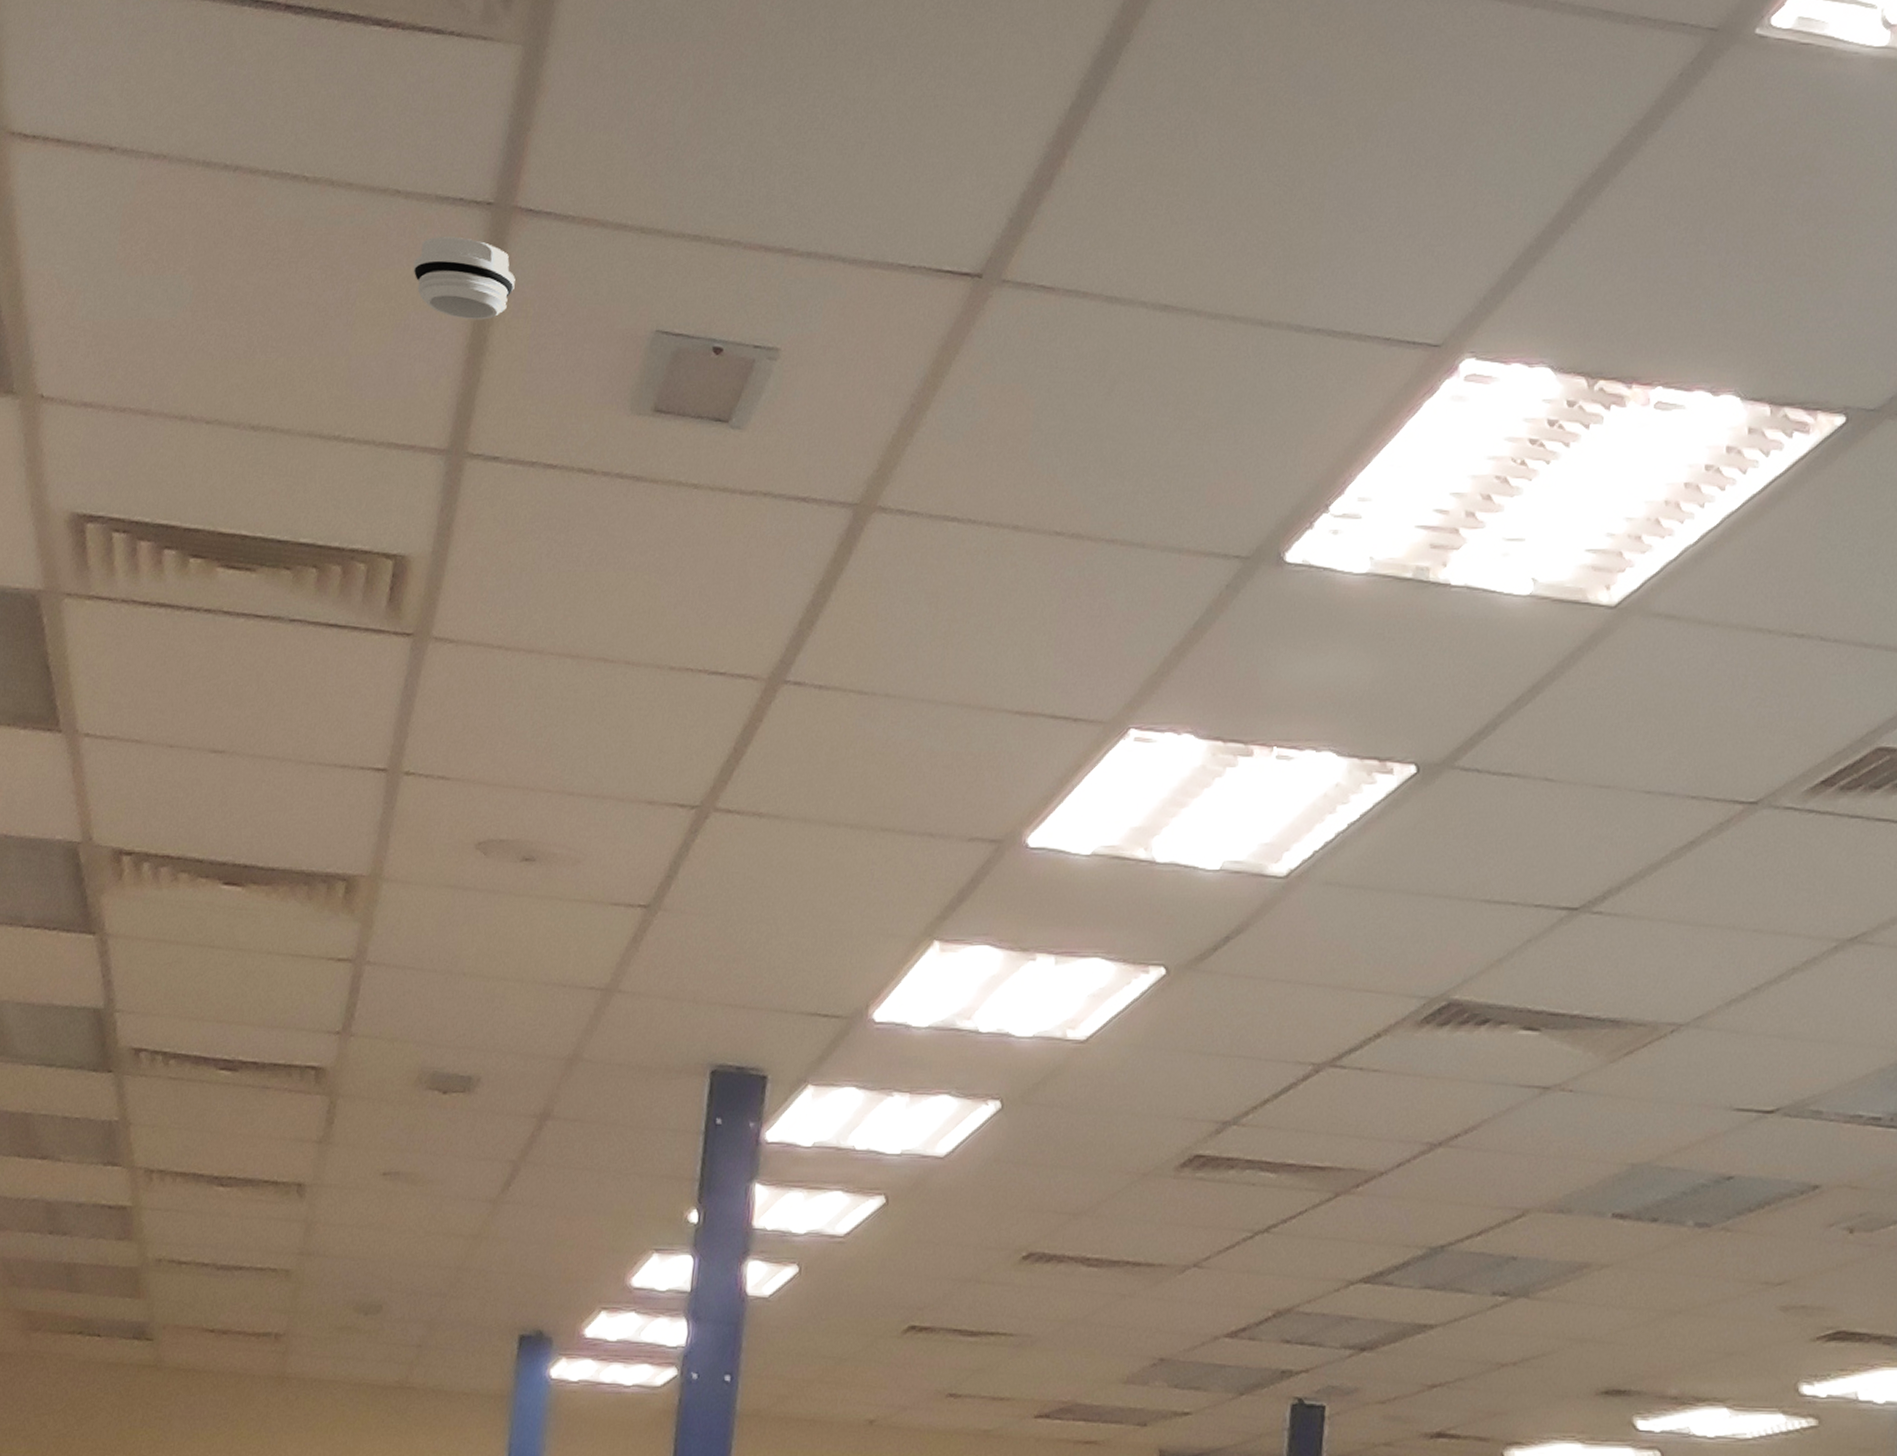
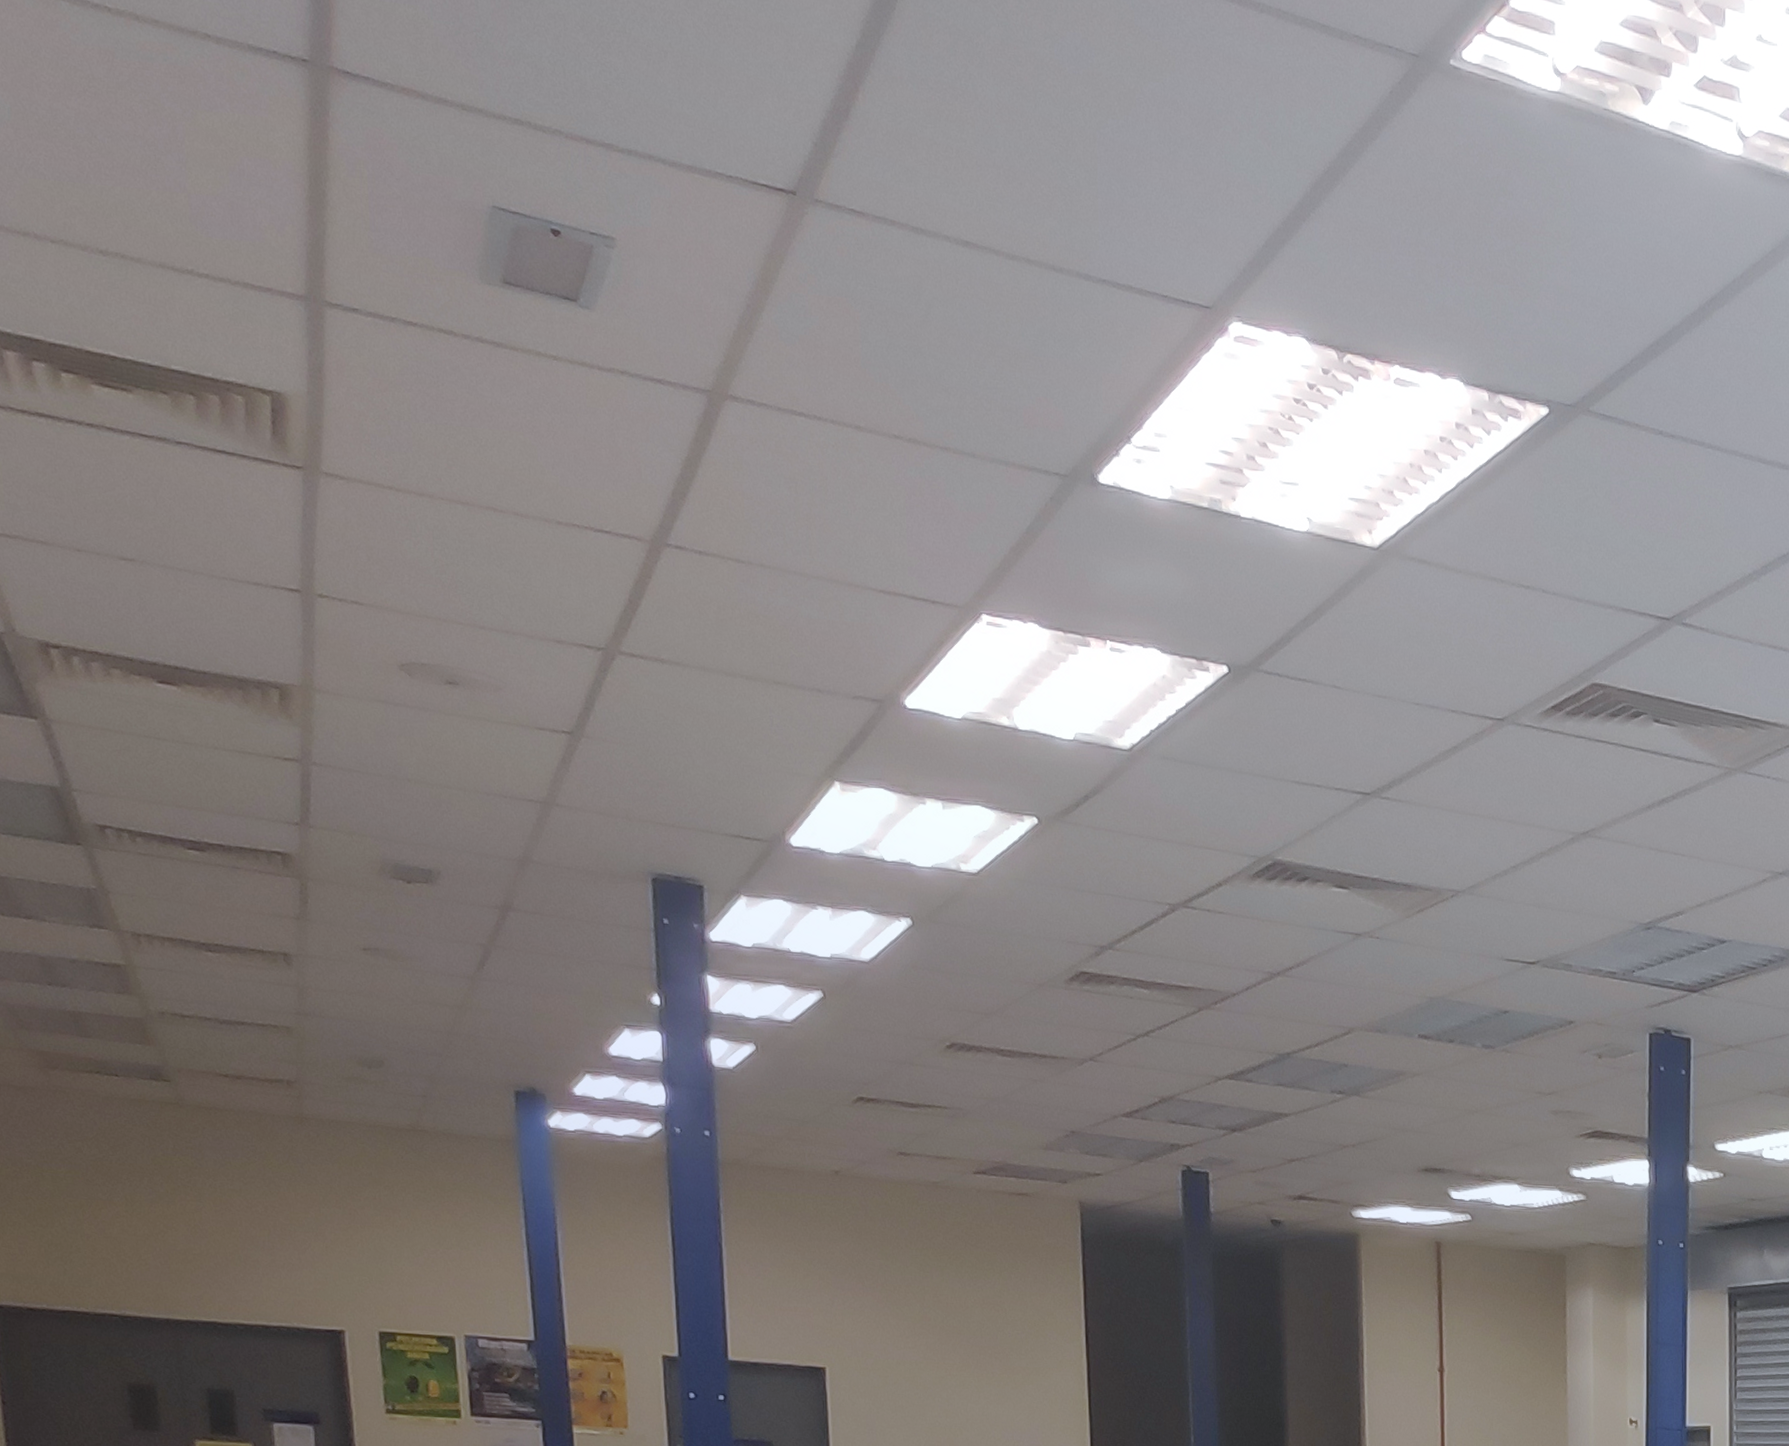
smoke detector: present [413,236,515,320] -> none [237,86,345,175]

